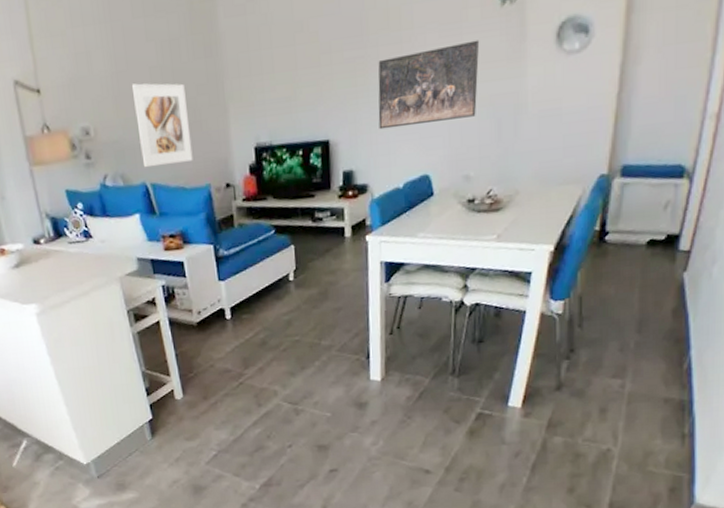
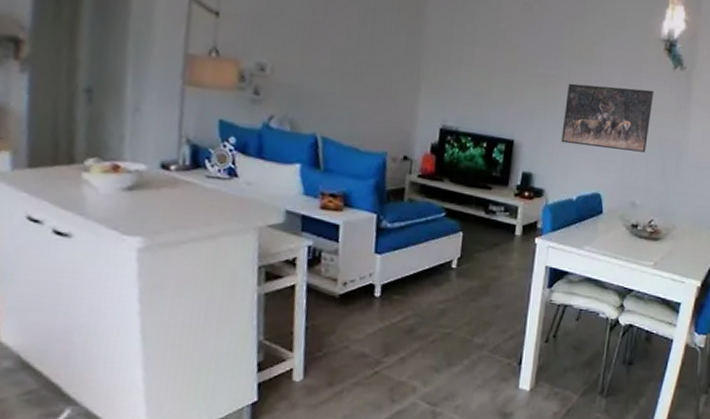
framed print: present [131,83,193,168] -> none [317,36,381,125]

